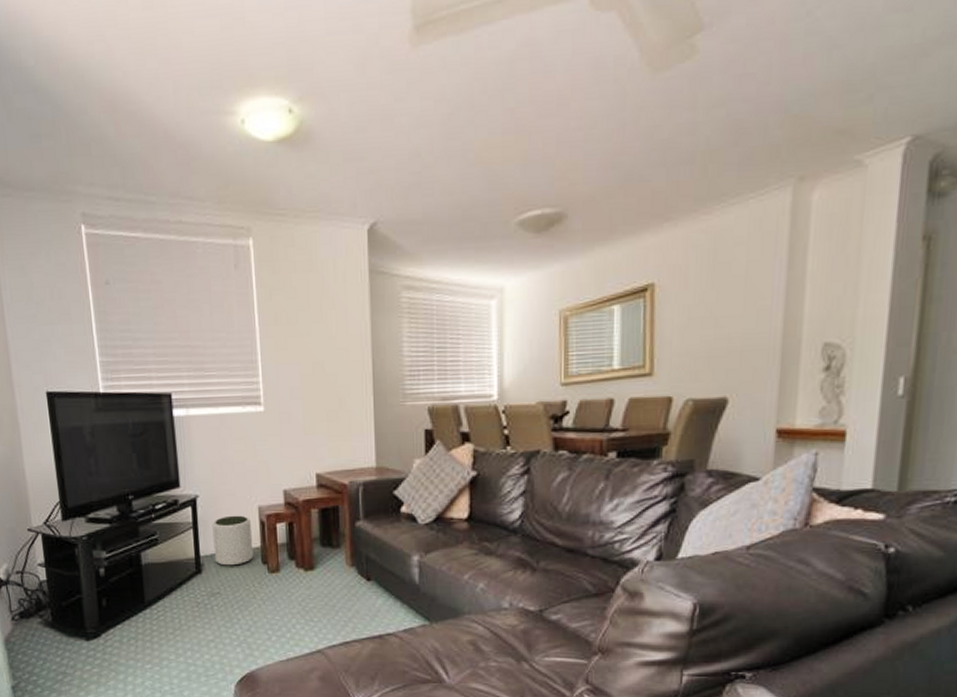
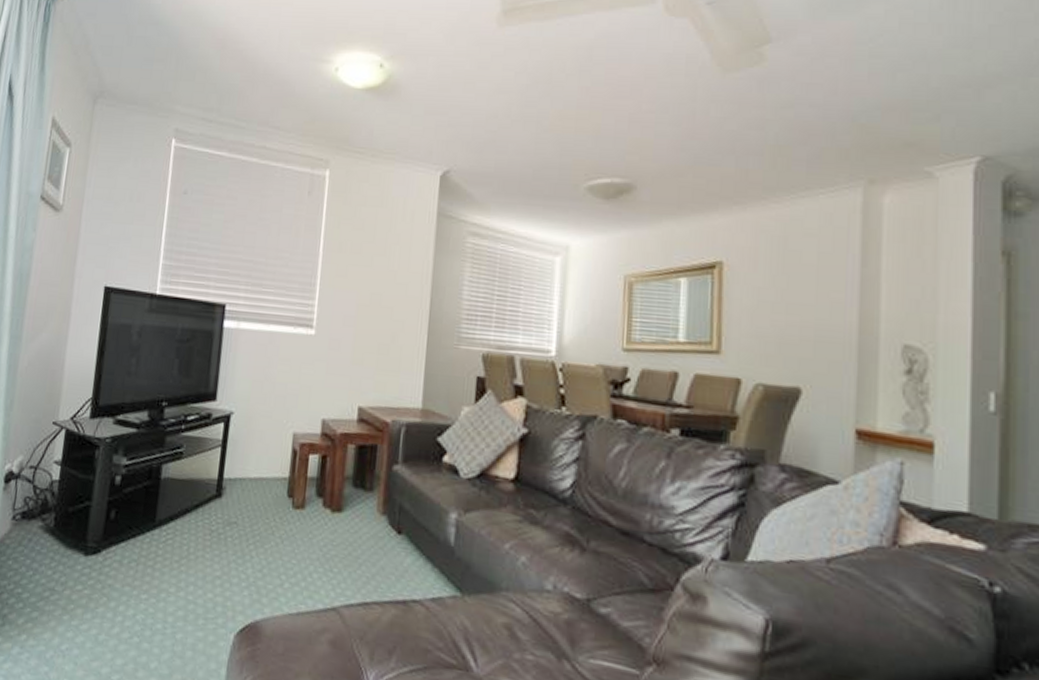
plant pot: present [212,515,254,566] -> none [238,438,283,495]

